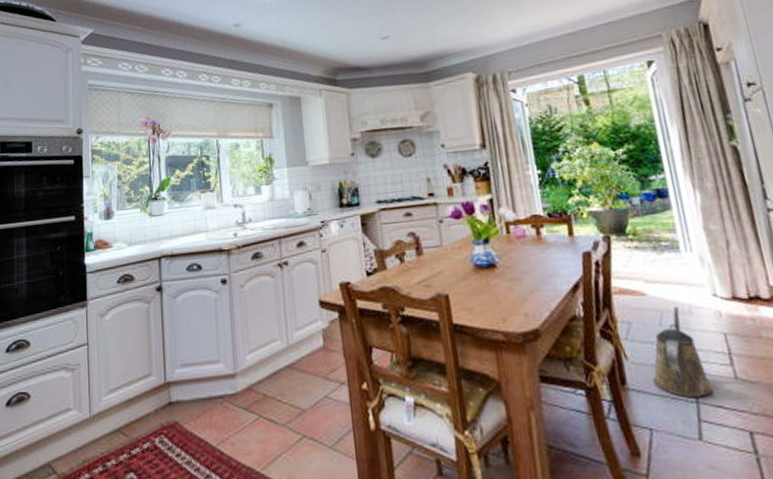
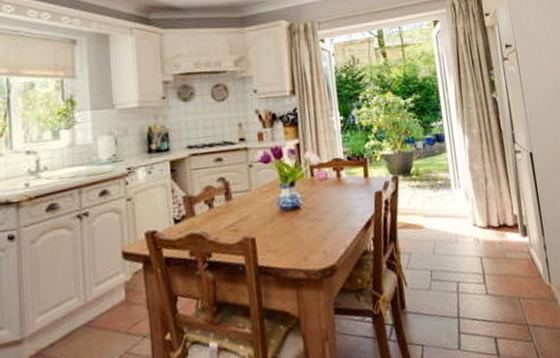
watering can: present [652,307,713,398] -> none [426,237,470,315]

